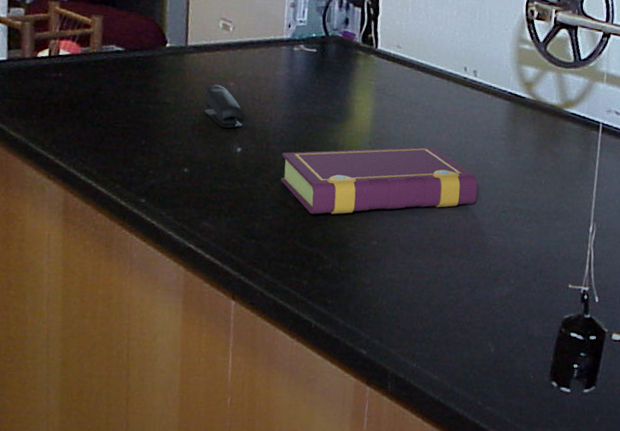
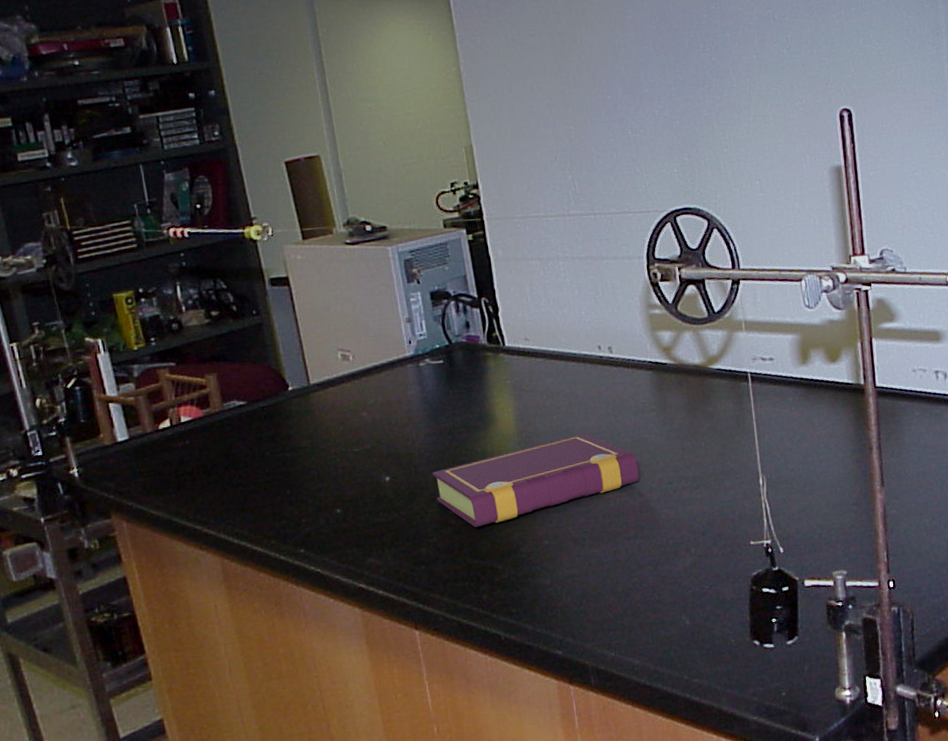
stapler: present [203,84,243,128] -> none [339,417,385,460]

